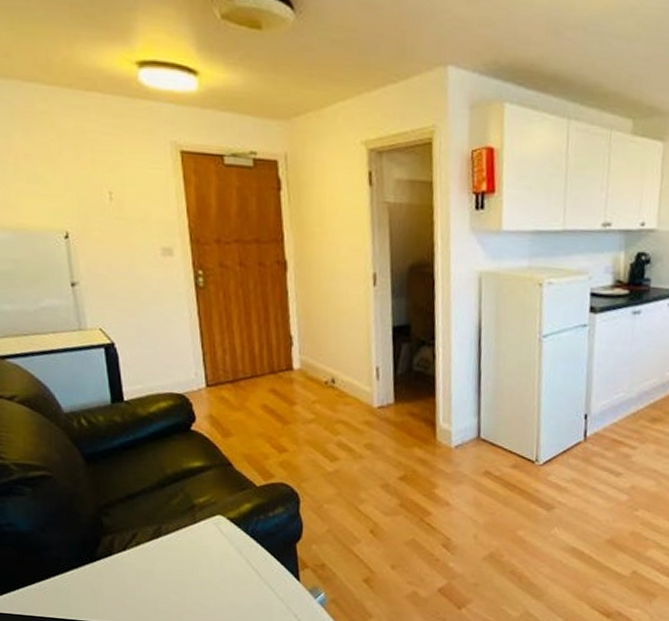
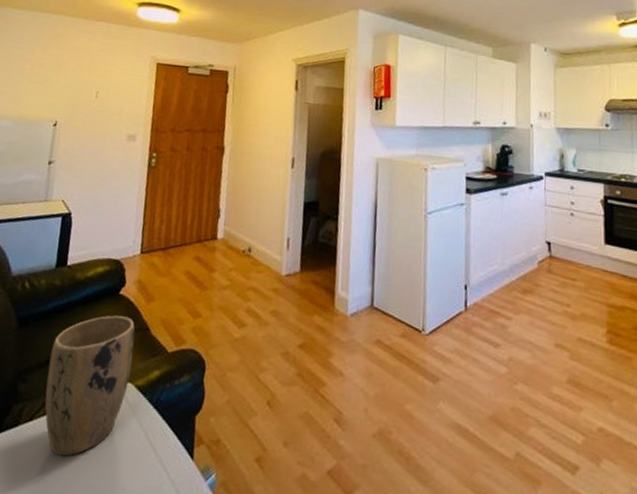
plant pot: none [129,451,219,580] -> present [44,315,135,456]

